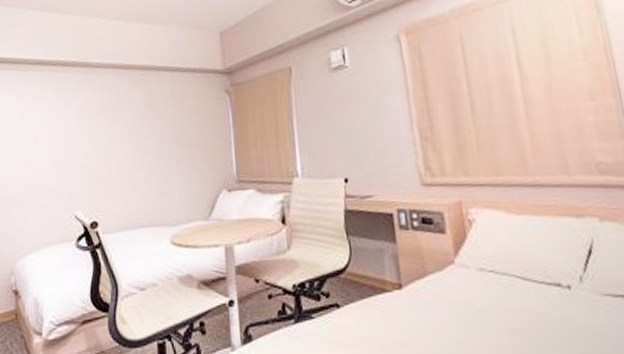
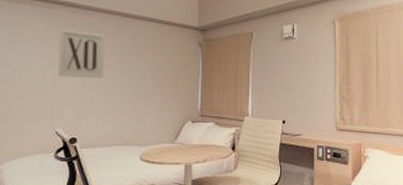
wall art: none [70,93,120,150] -> present [58,29,105,79]

